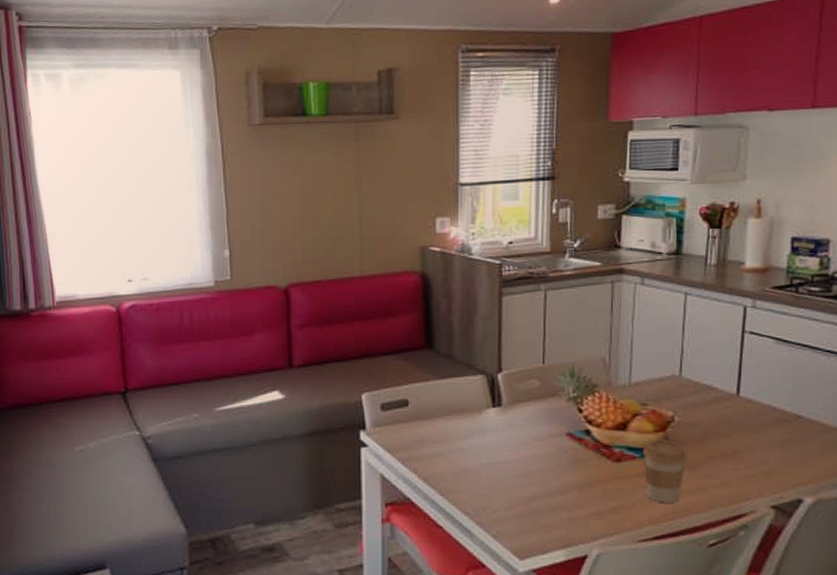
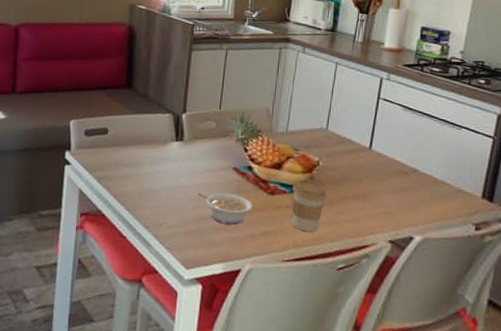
legume: none [524,464,595,502] -> present [197,192,253,225]

